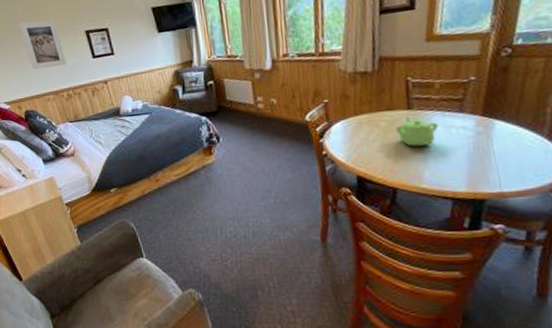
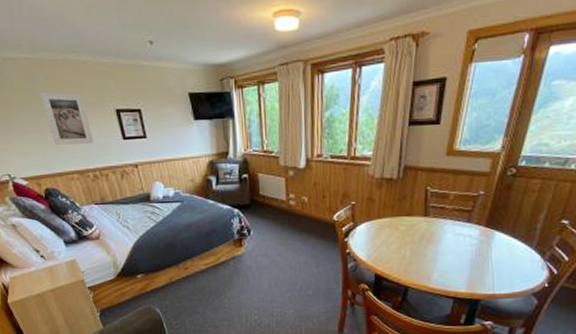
teapot: present [396,115,438,147] -> none [413,221,448,250]

